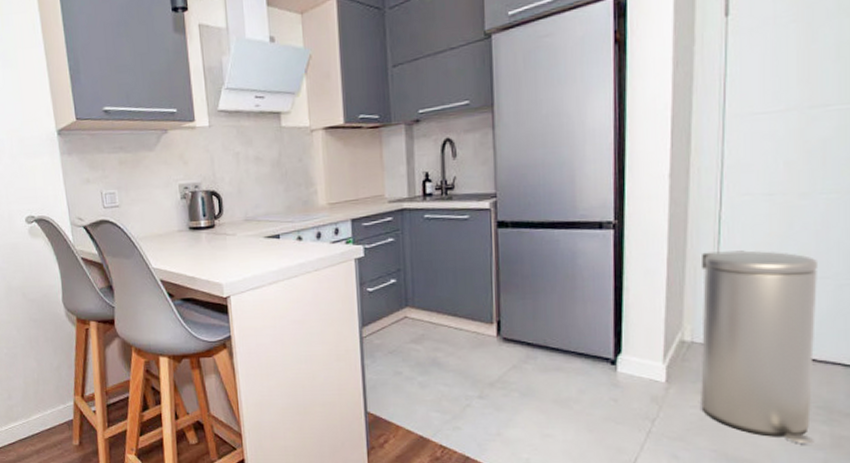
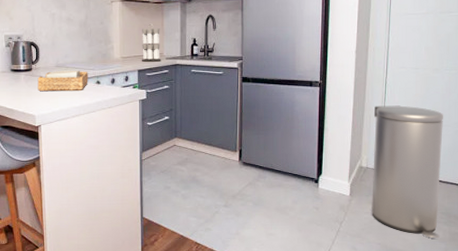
napkin holder: none [222,223,287,254] -> present [37,70,88,92]
spice rack: none [354,155,382,209] -> present [141,23,161,63]

